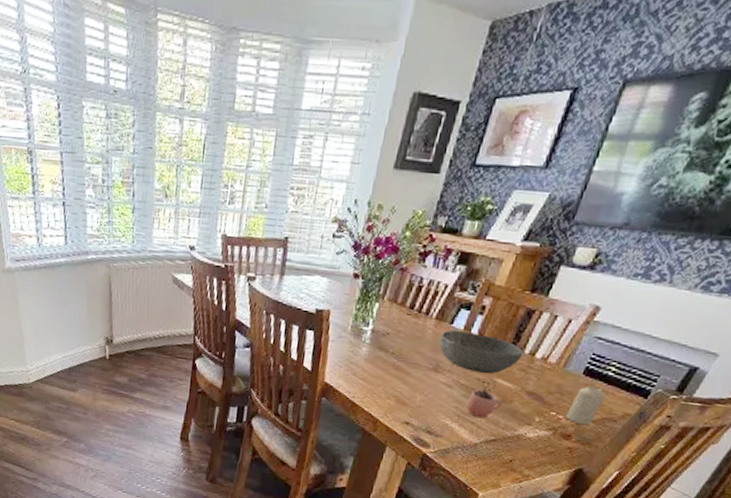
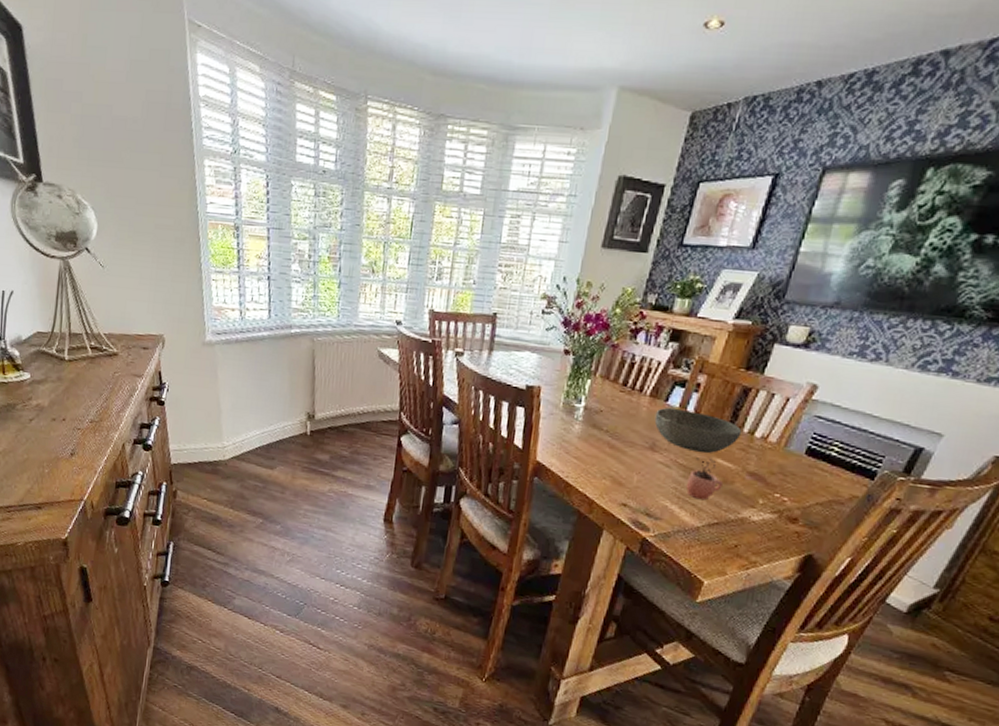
candle: present [566,385,606,426] -> none [791,465,831,509]

